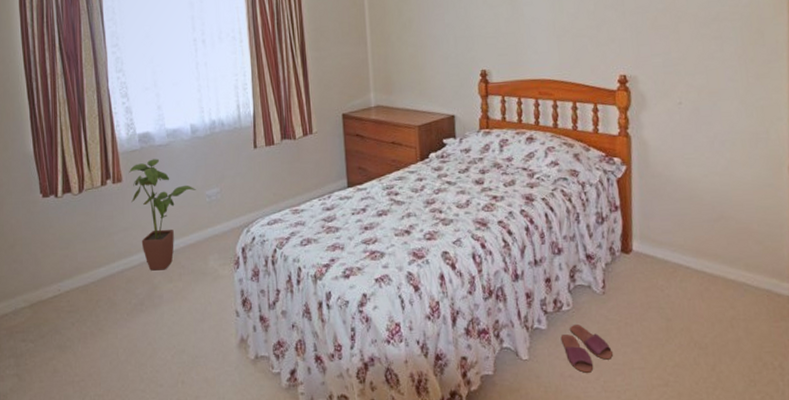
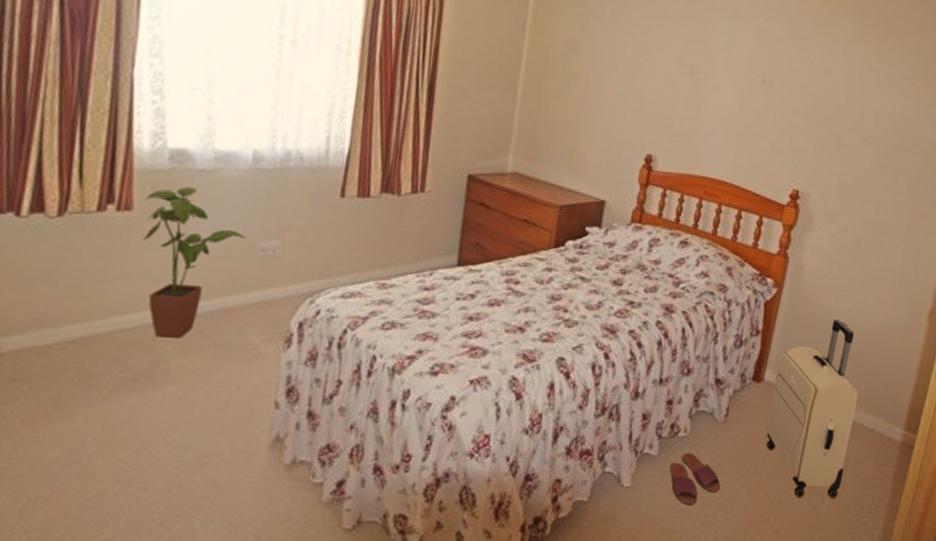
suitcase: none [643,185,736,359] -> present [766,318,859,499]

